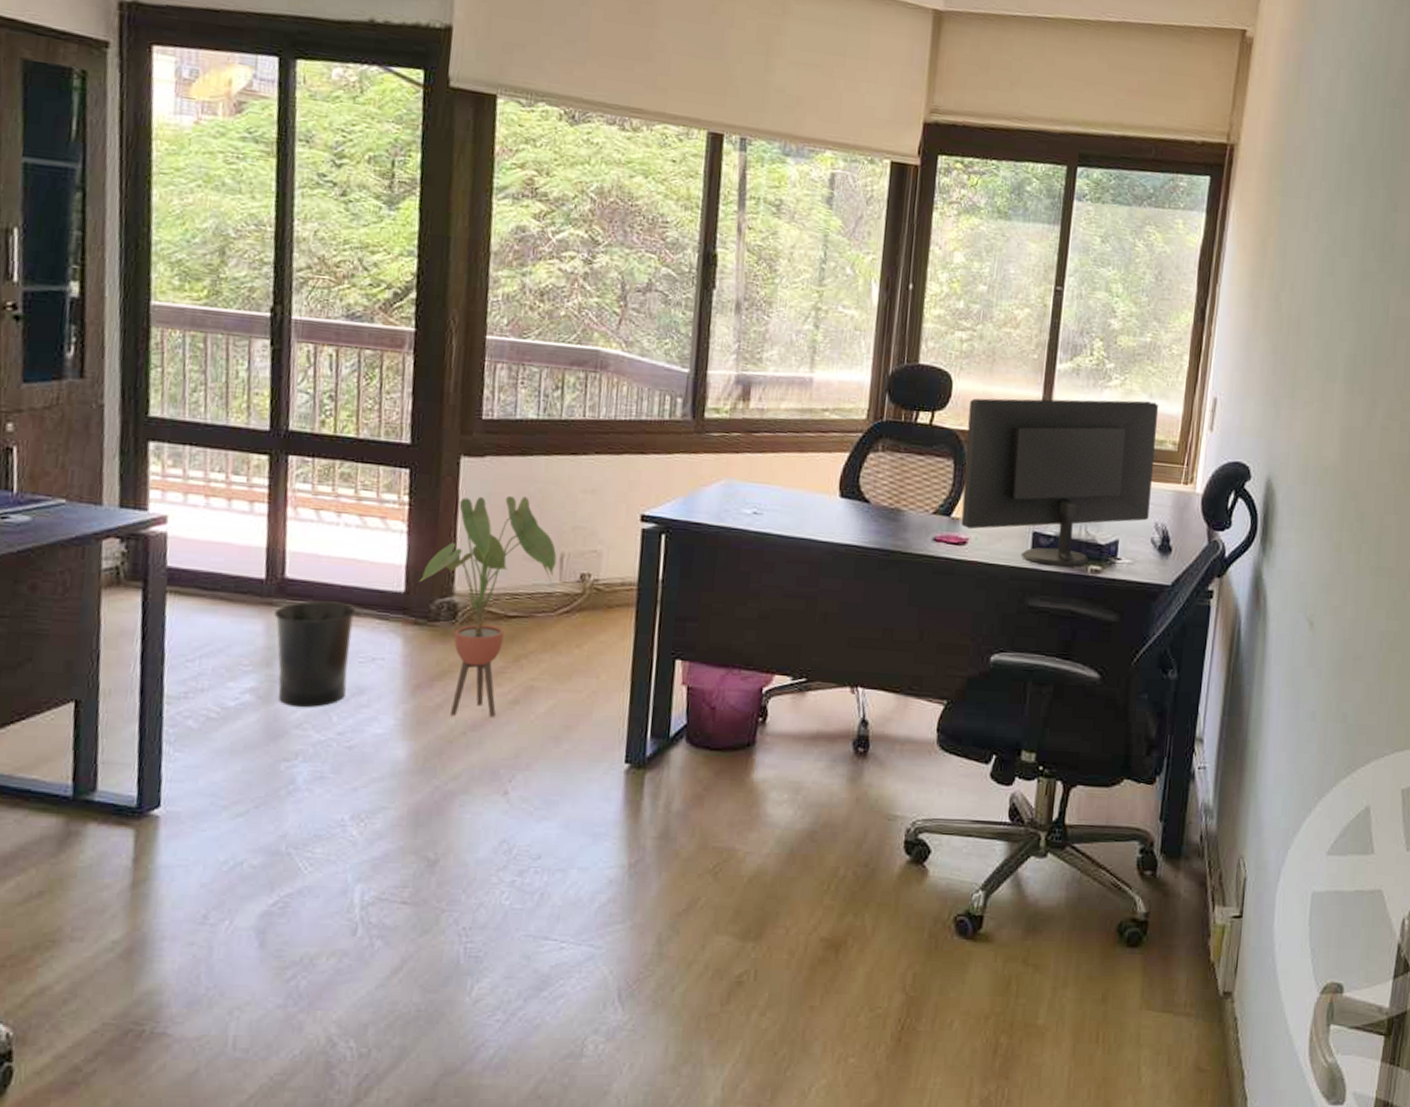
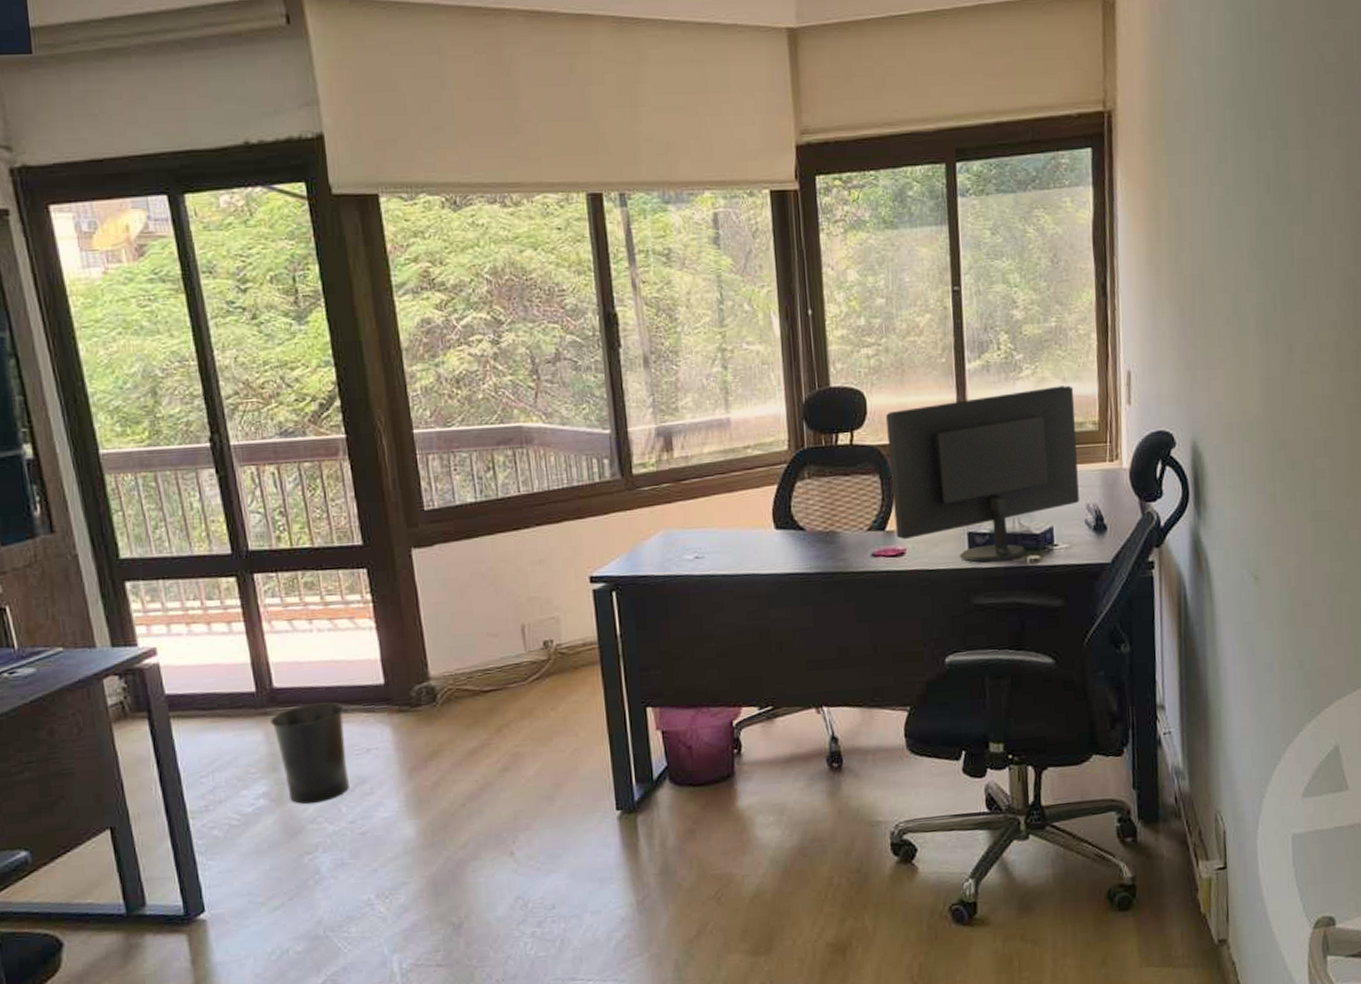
house plant: present [419,496,557,717] -> none [395,577,519,791]

